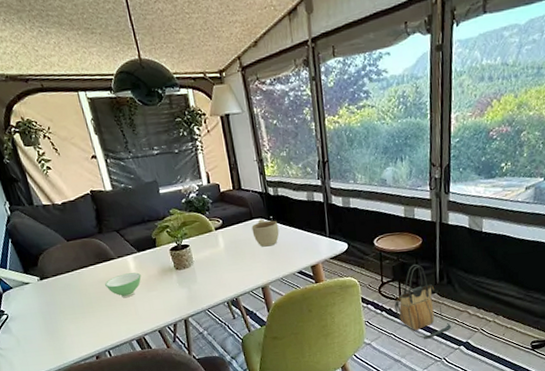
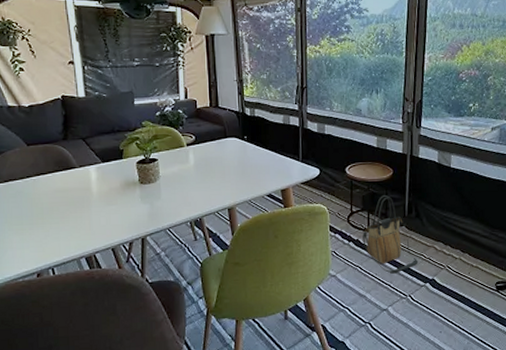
bowl: present [105,272,142,297] -> none [61,184,102,210]
cup: present [251,219,280,247] -> none [224,138,252,167]

